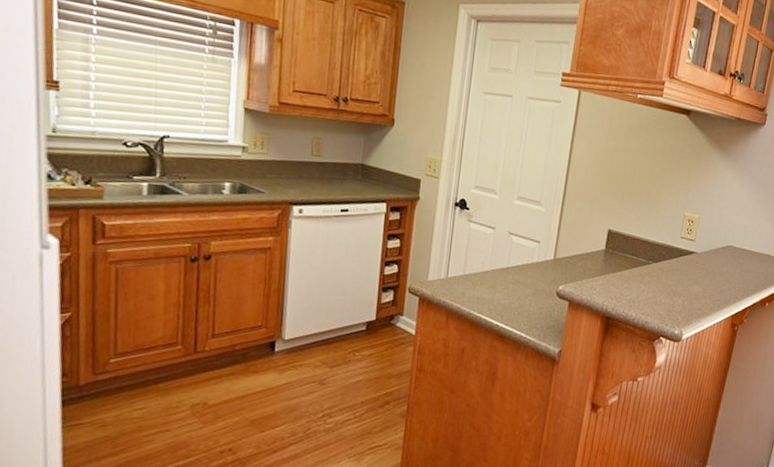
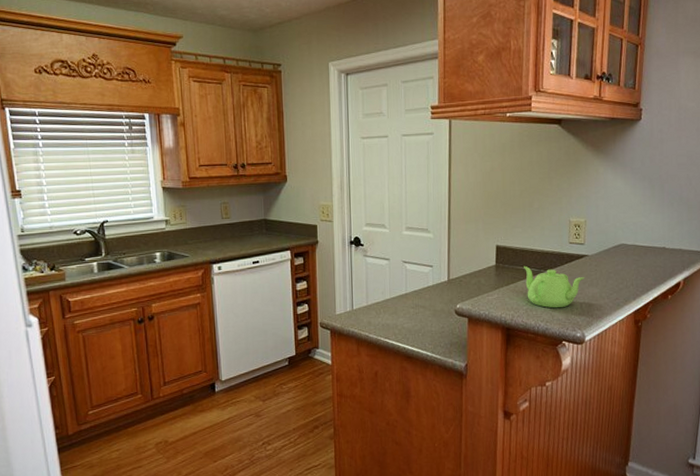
teapot: none [632,254,691,303] -> present [524,265,585,308]

